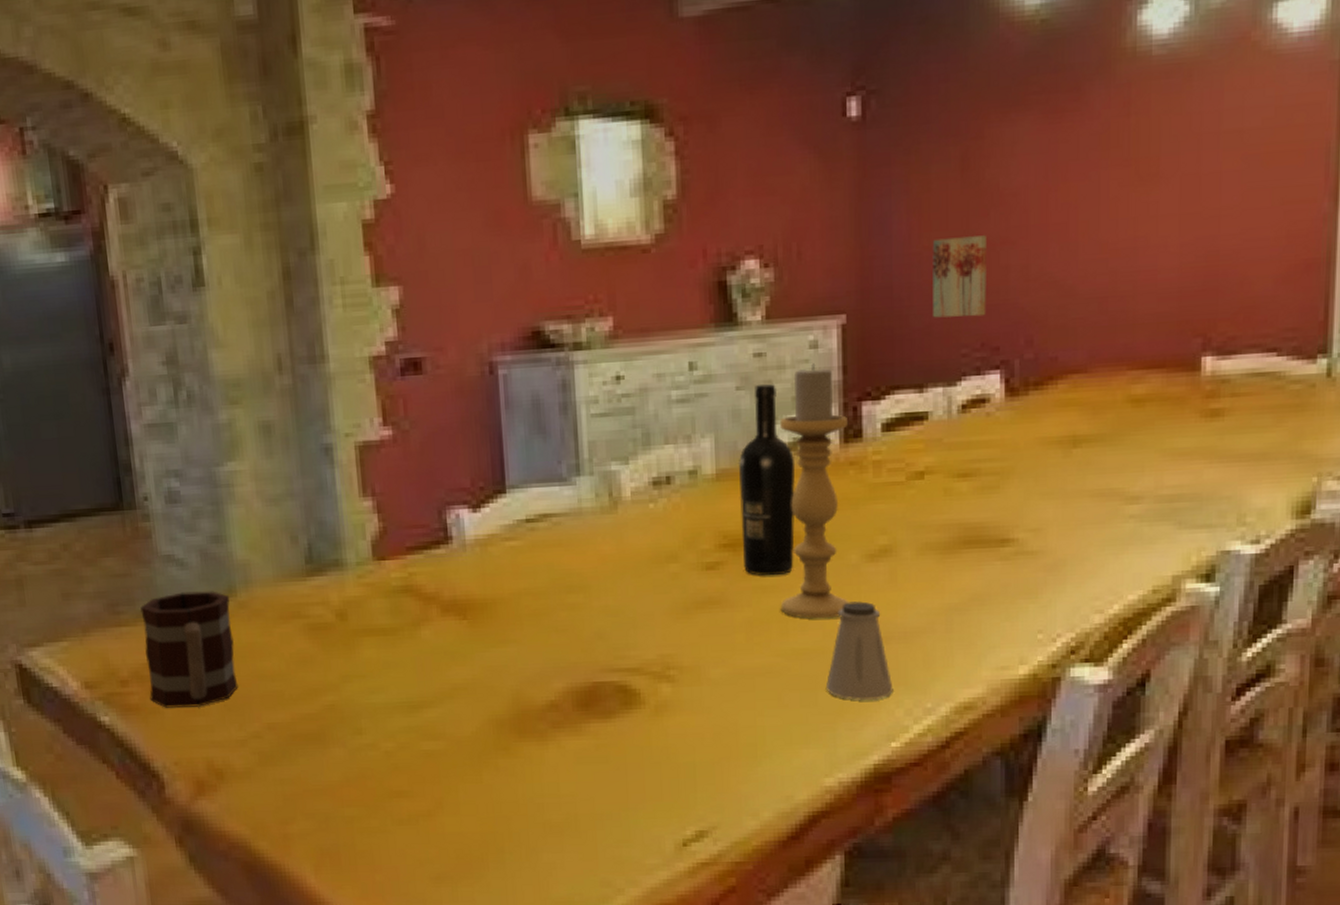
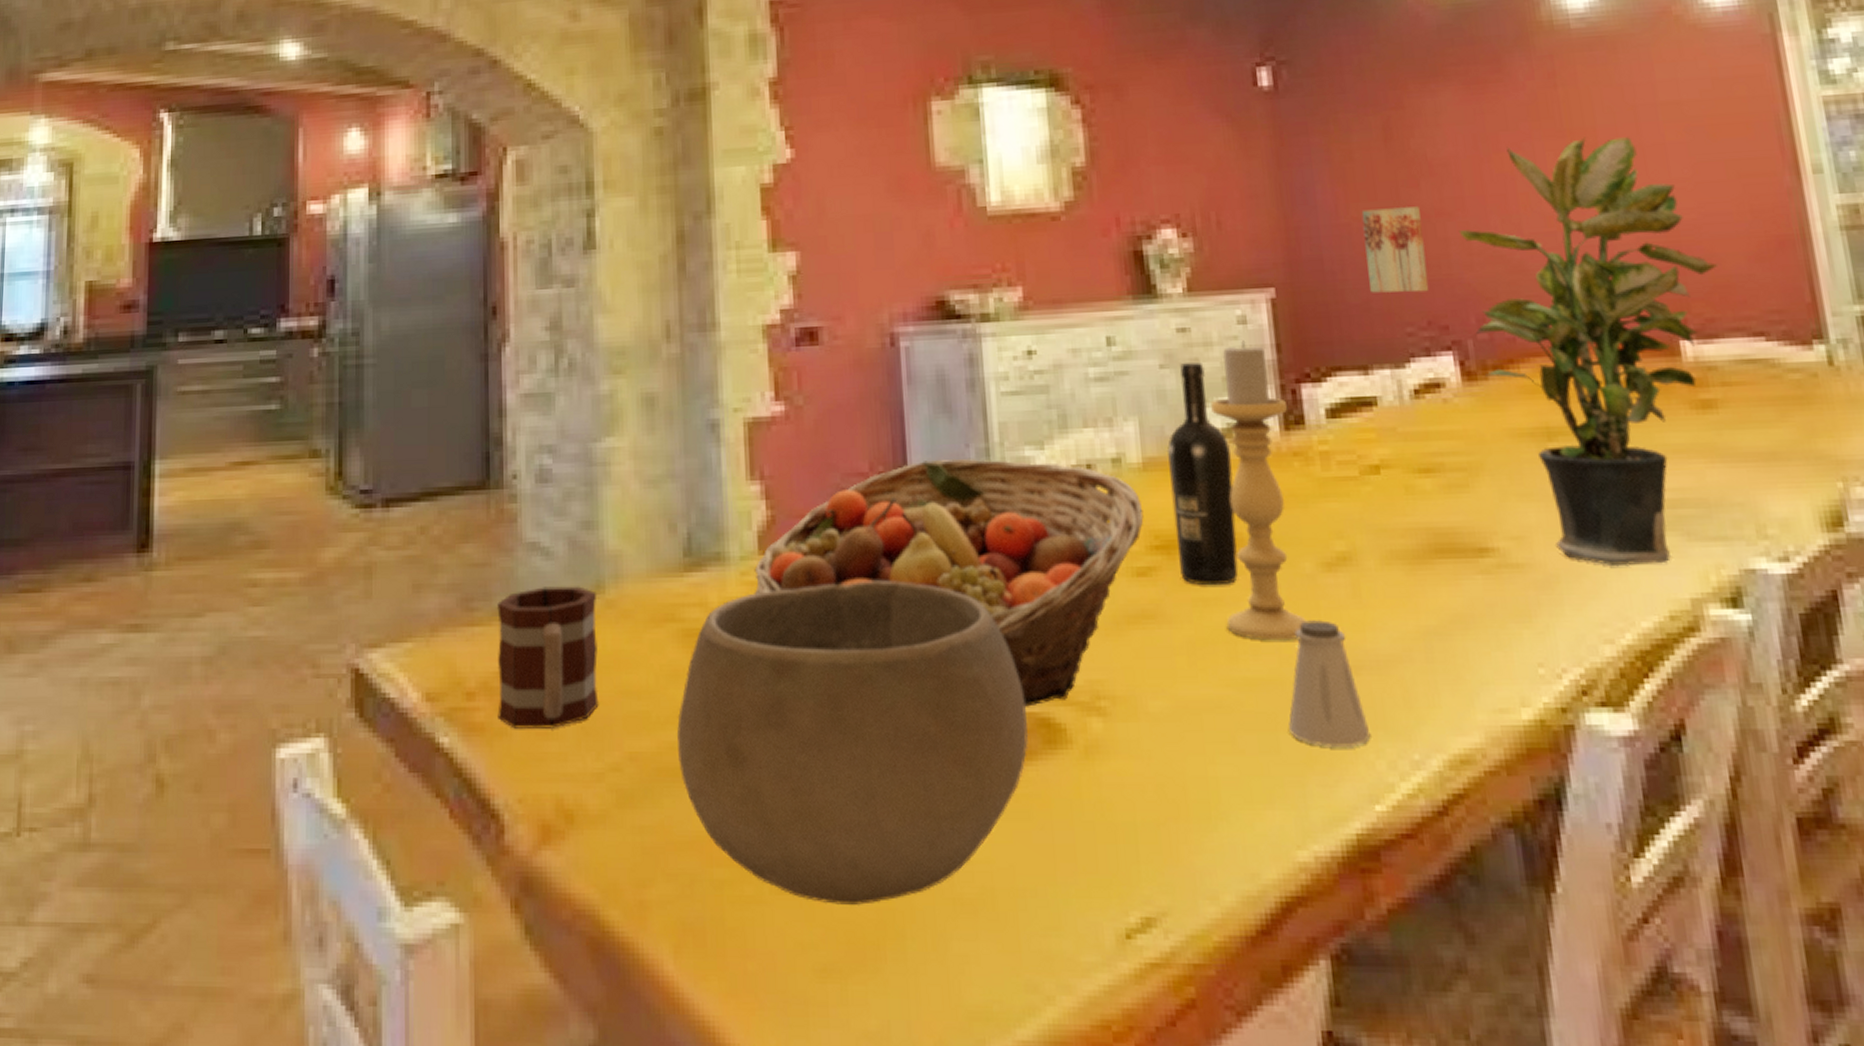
bowl: none [307,579,608,831] -> present [677,580,1029,906]
fruit basket: none [369,473,715,677] -> present [754,458,1144,707]
potted plant: none [1019,165,1250,552] -> present [1458,137,1720,567]

